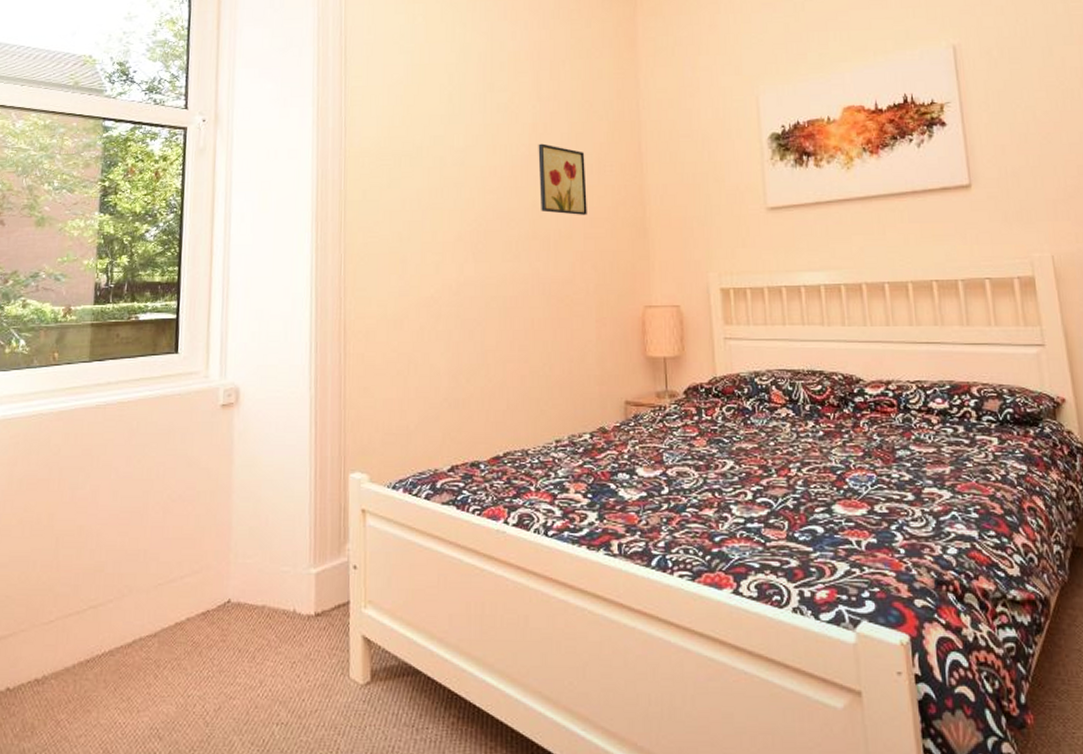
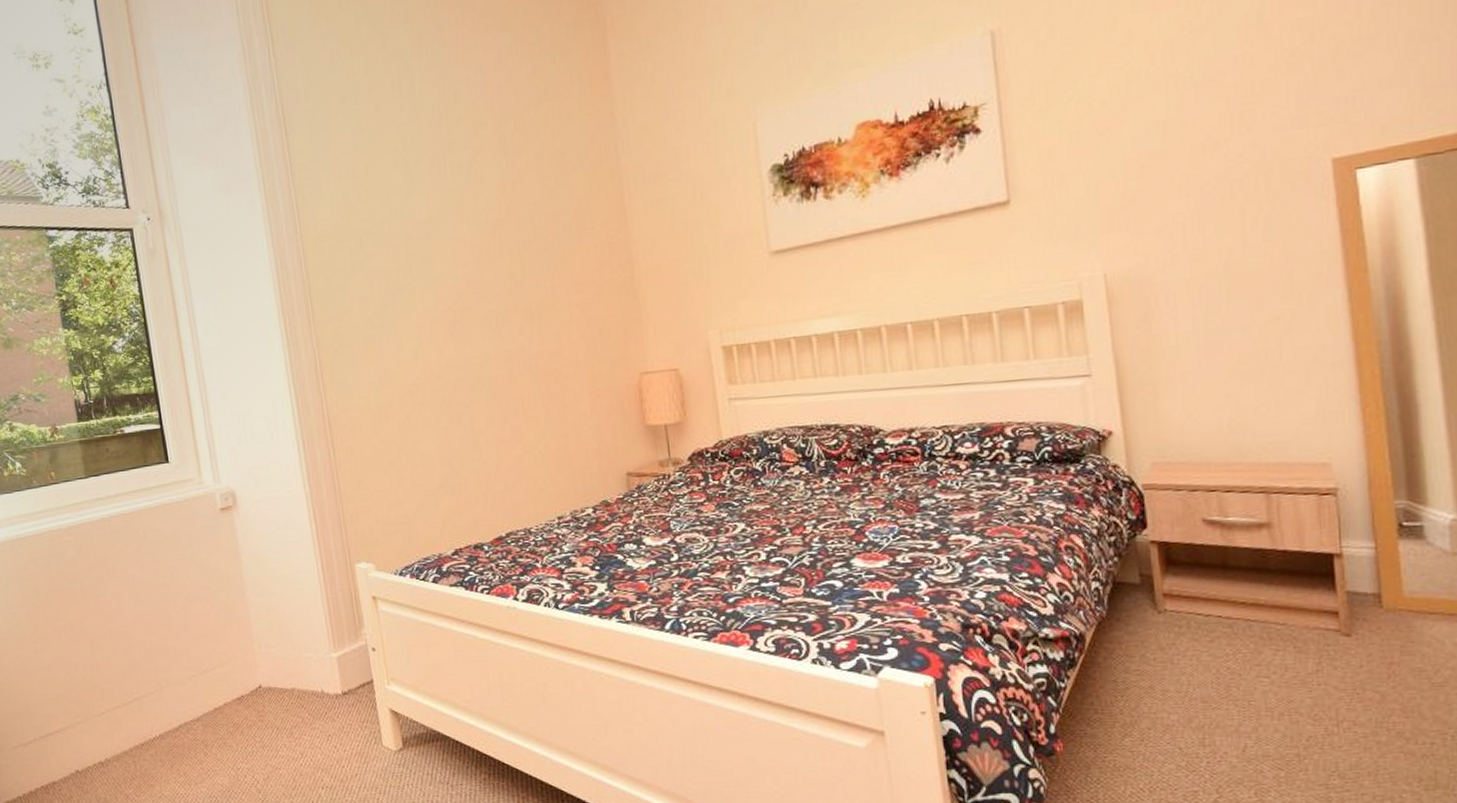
wall art: present [538,143,587,215] -> none [509,205,570,282]

